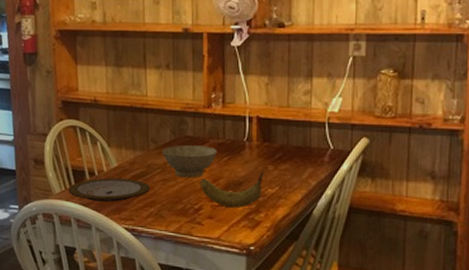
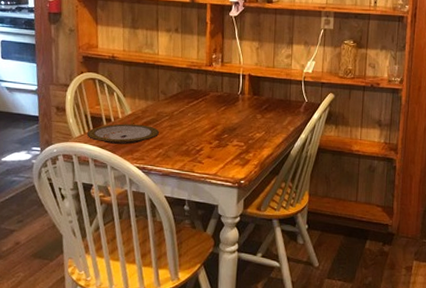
bowl: present [161,144,217,178] -> none [169,96,216,124]
fruit: present [200,170,264,209] -> none [201,118,254,150]

